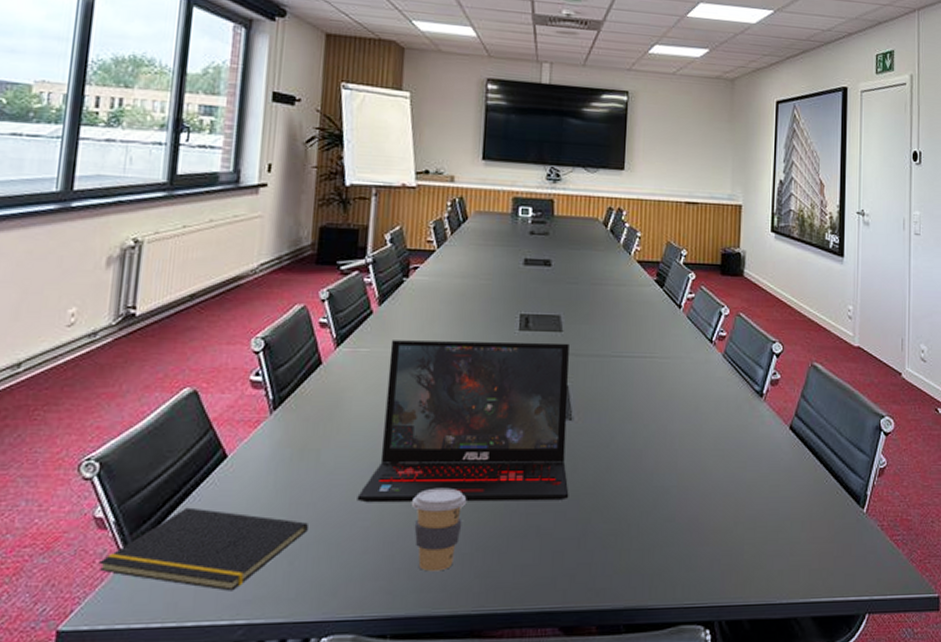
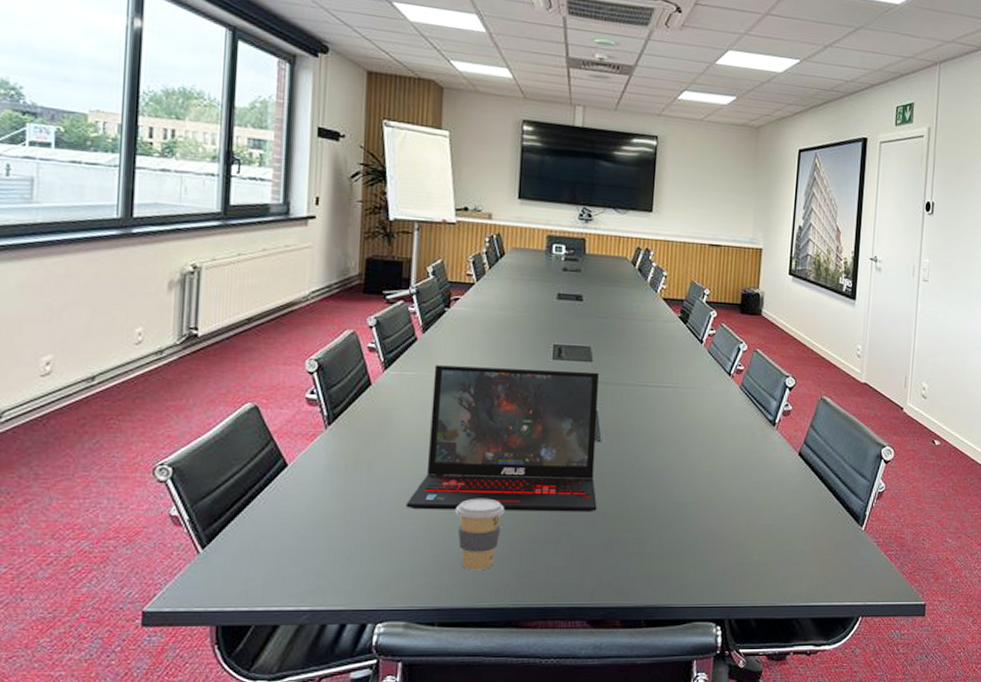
notepad: present [98,507,308,591] -> none [176,509,363,582]

